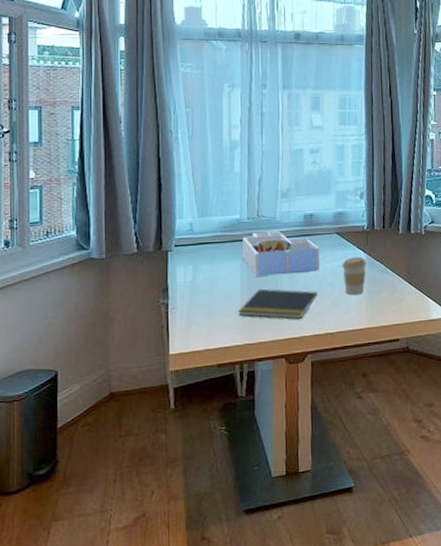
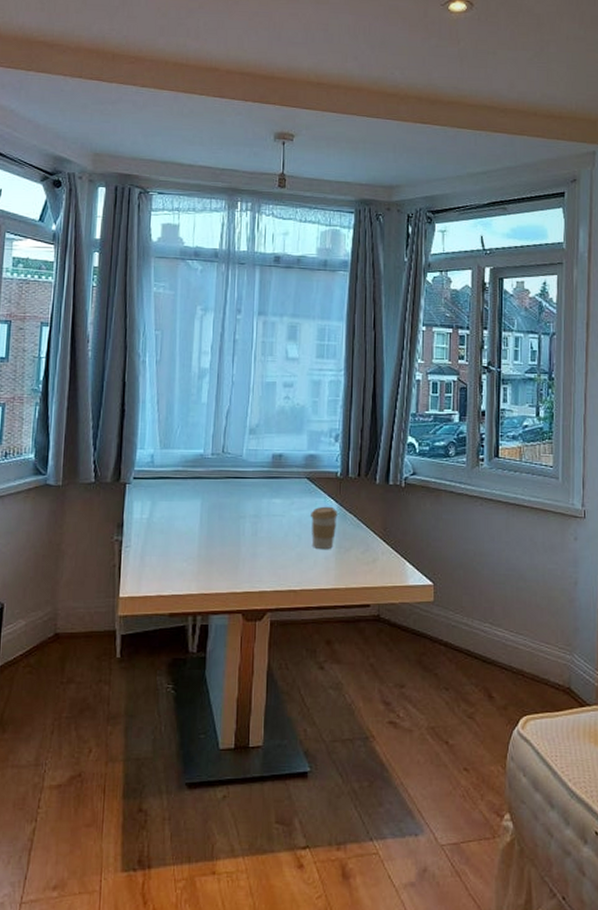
notepad: present [238,288,318,320] -> none [195,533,282,571]
desk organizer: present [243,231,320,278] -> none [204,470,287,520]

